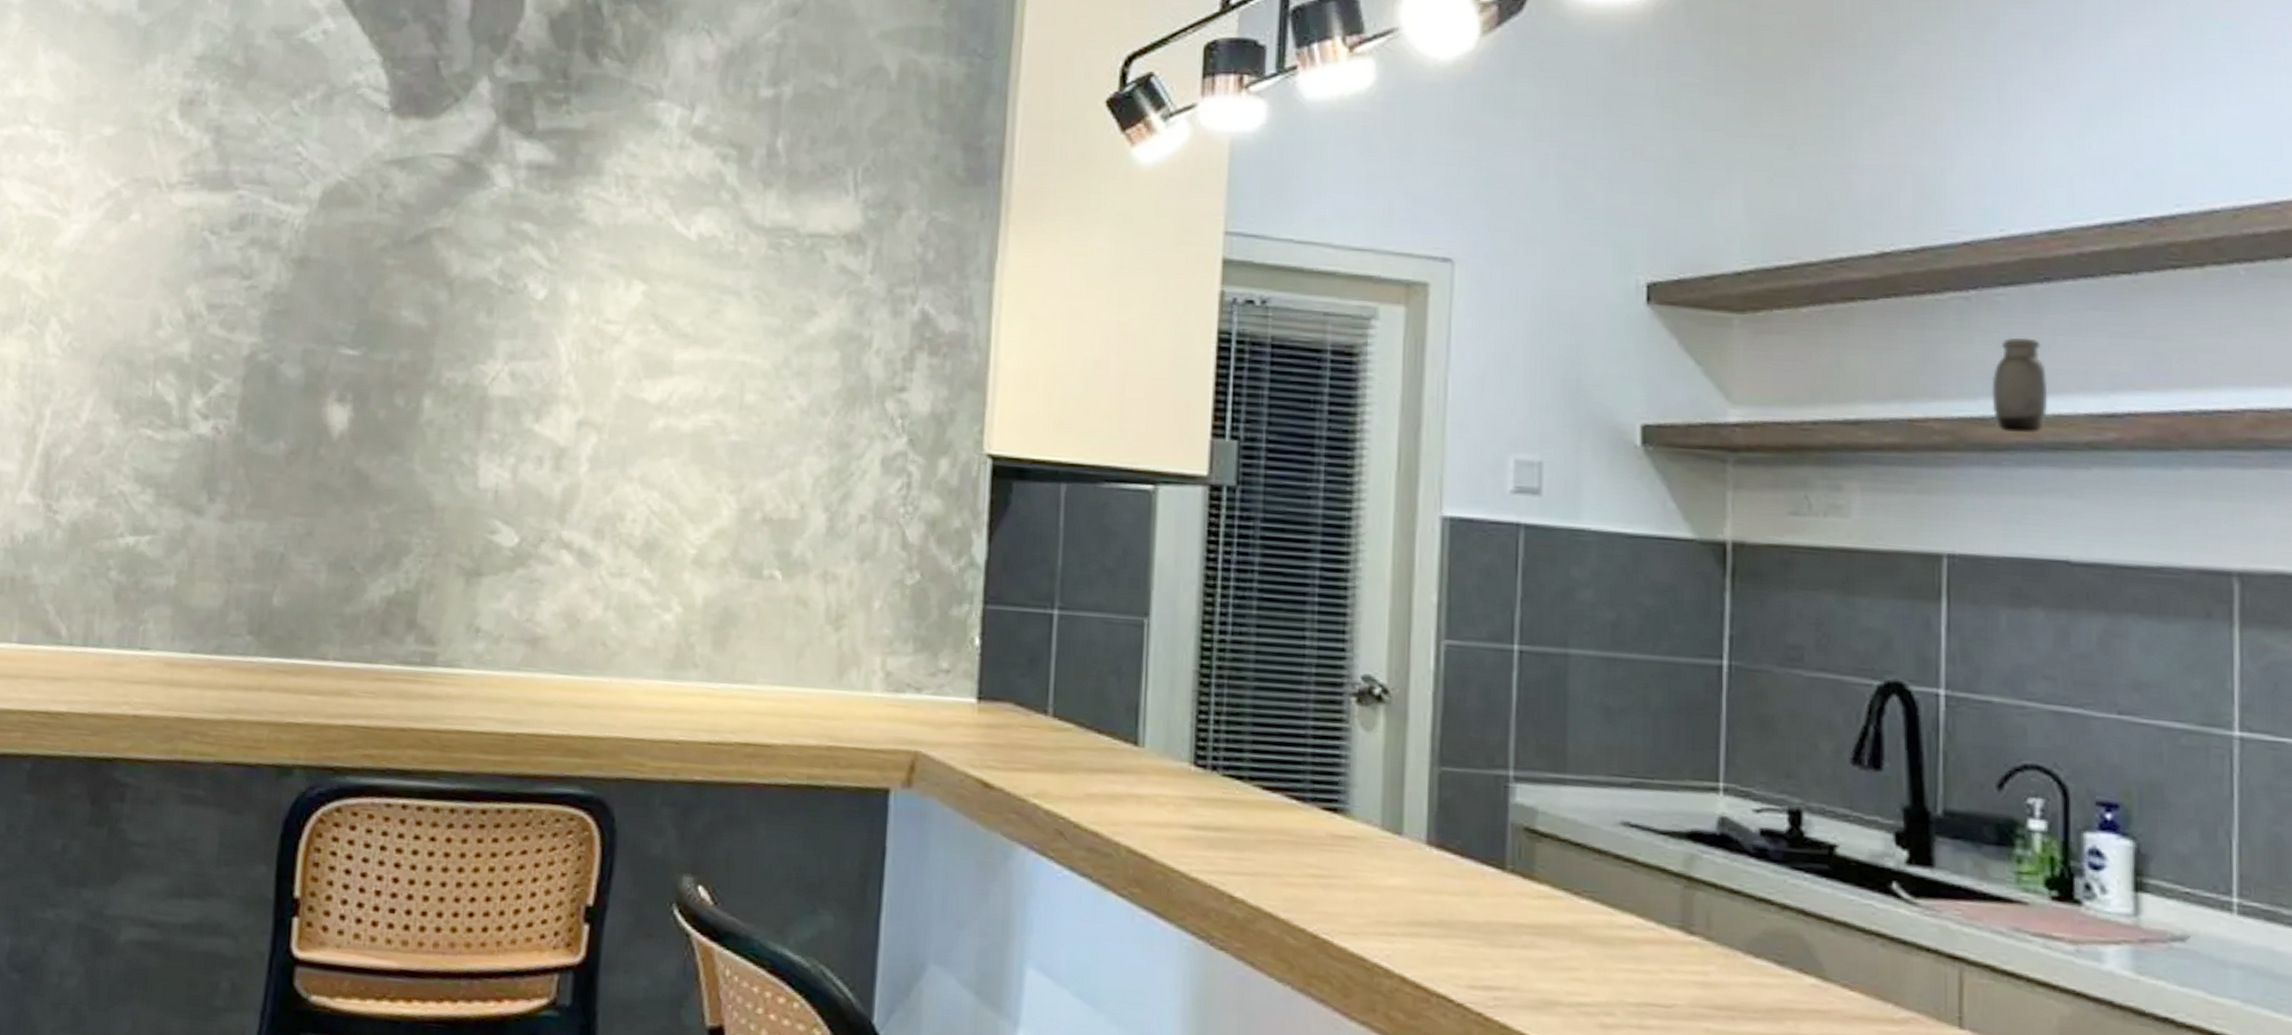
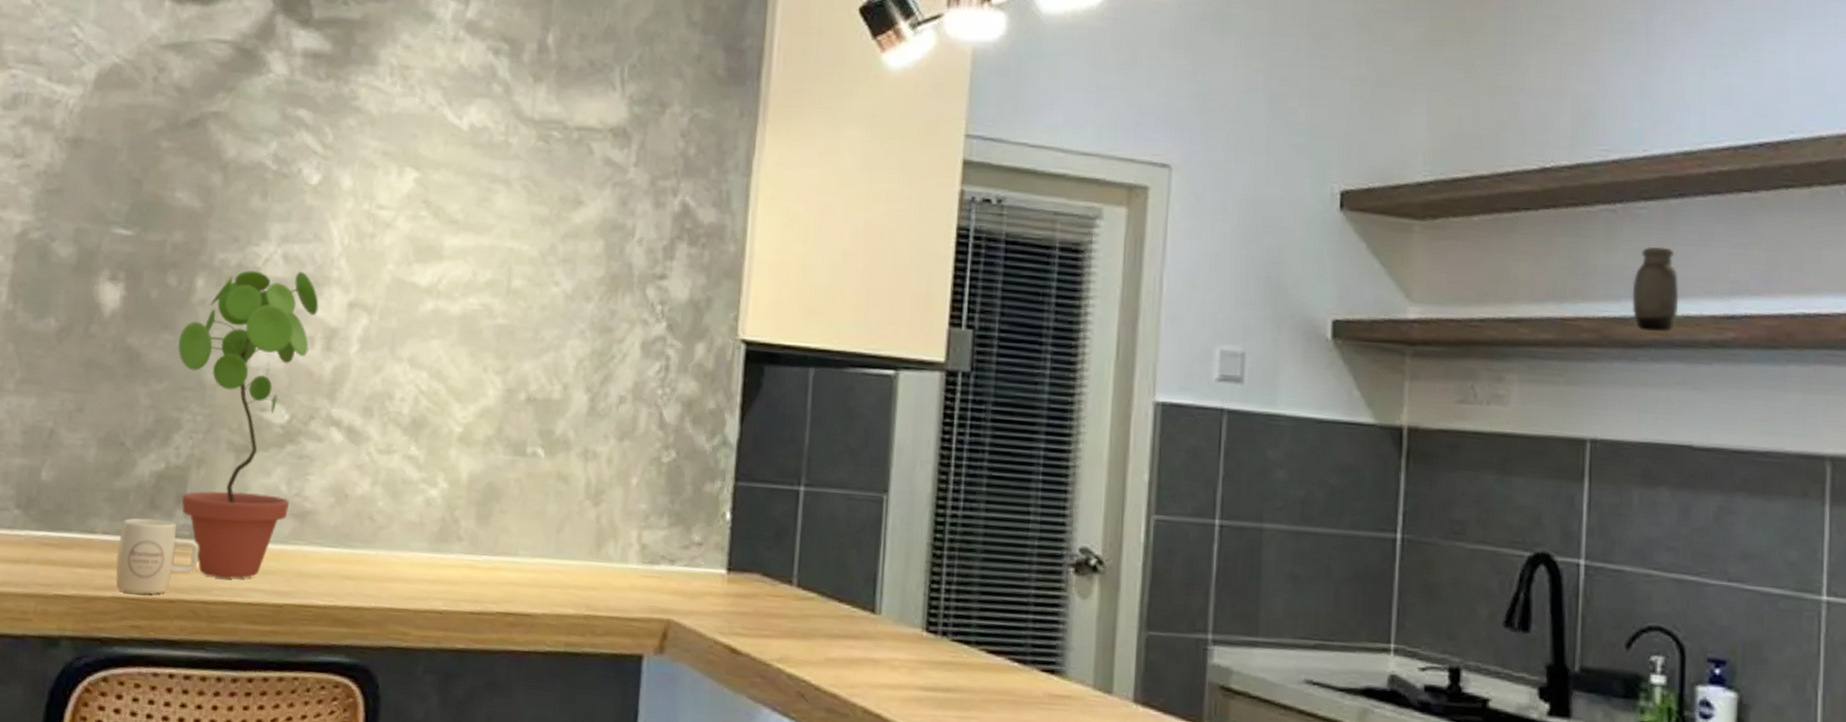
mug: none [347,644,431,723] -> present [116,518,199,595]
potted plant: none [405,389,547,707] -> present [177,270,319,579]

